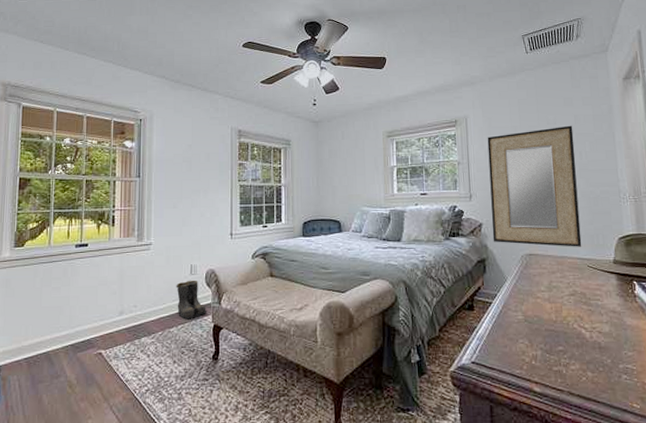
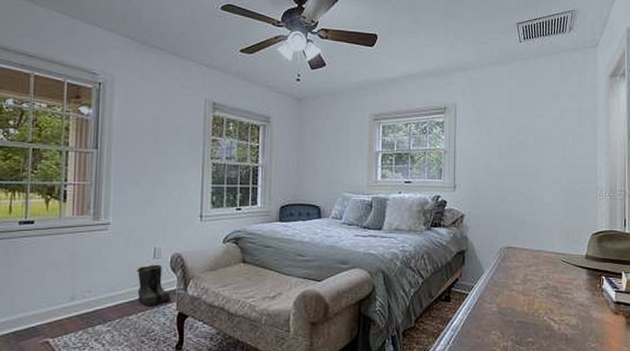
home mirror: present [487,125,582,247] -> none [473,119,559,242]

